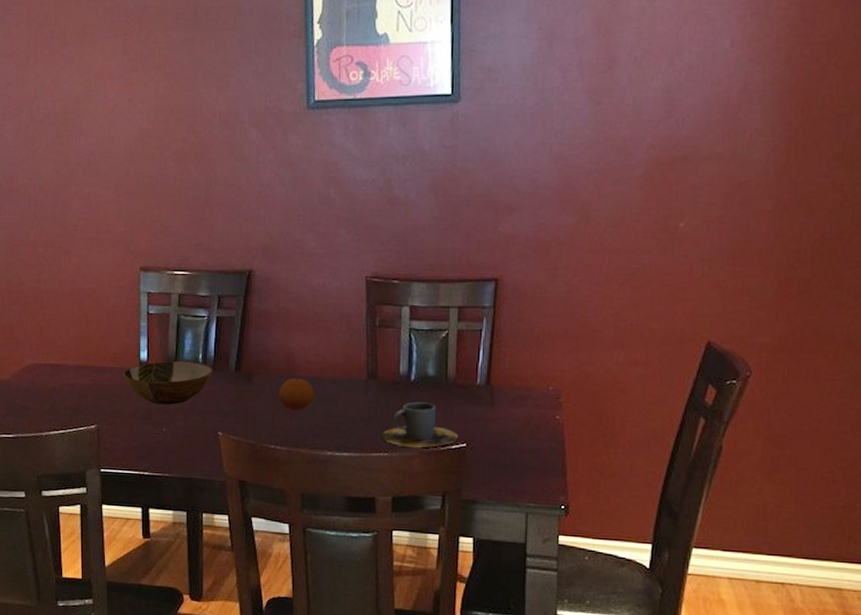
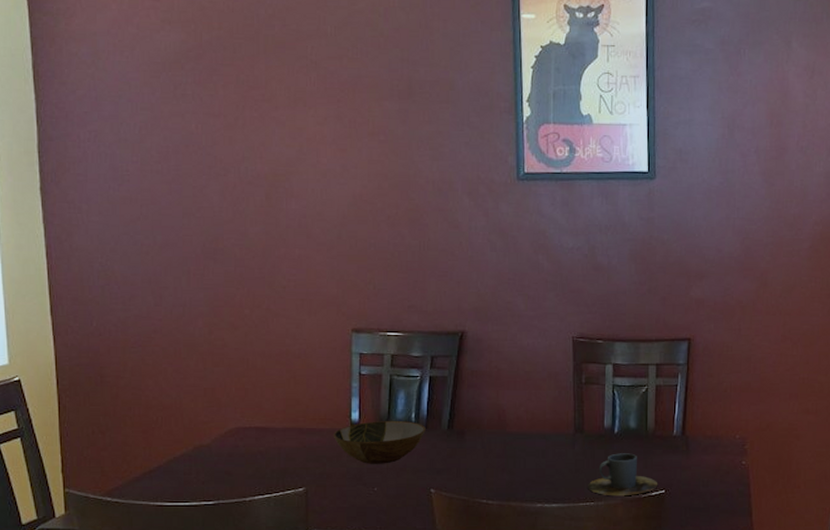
fruit: present [278,378,314,410] -> none [490,434,525,465]

